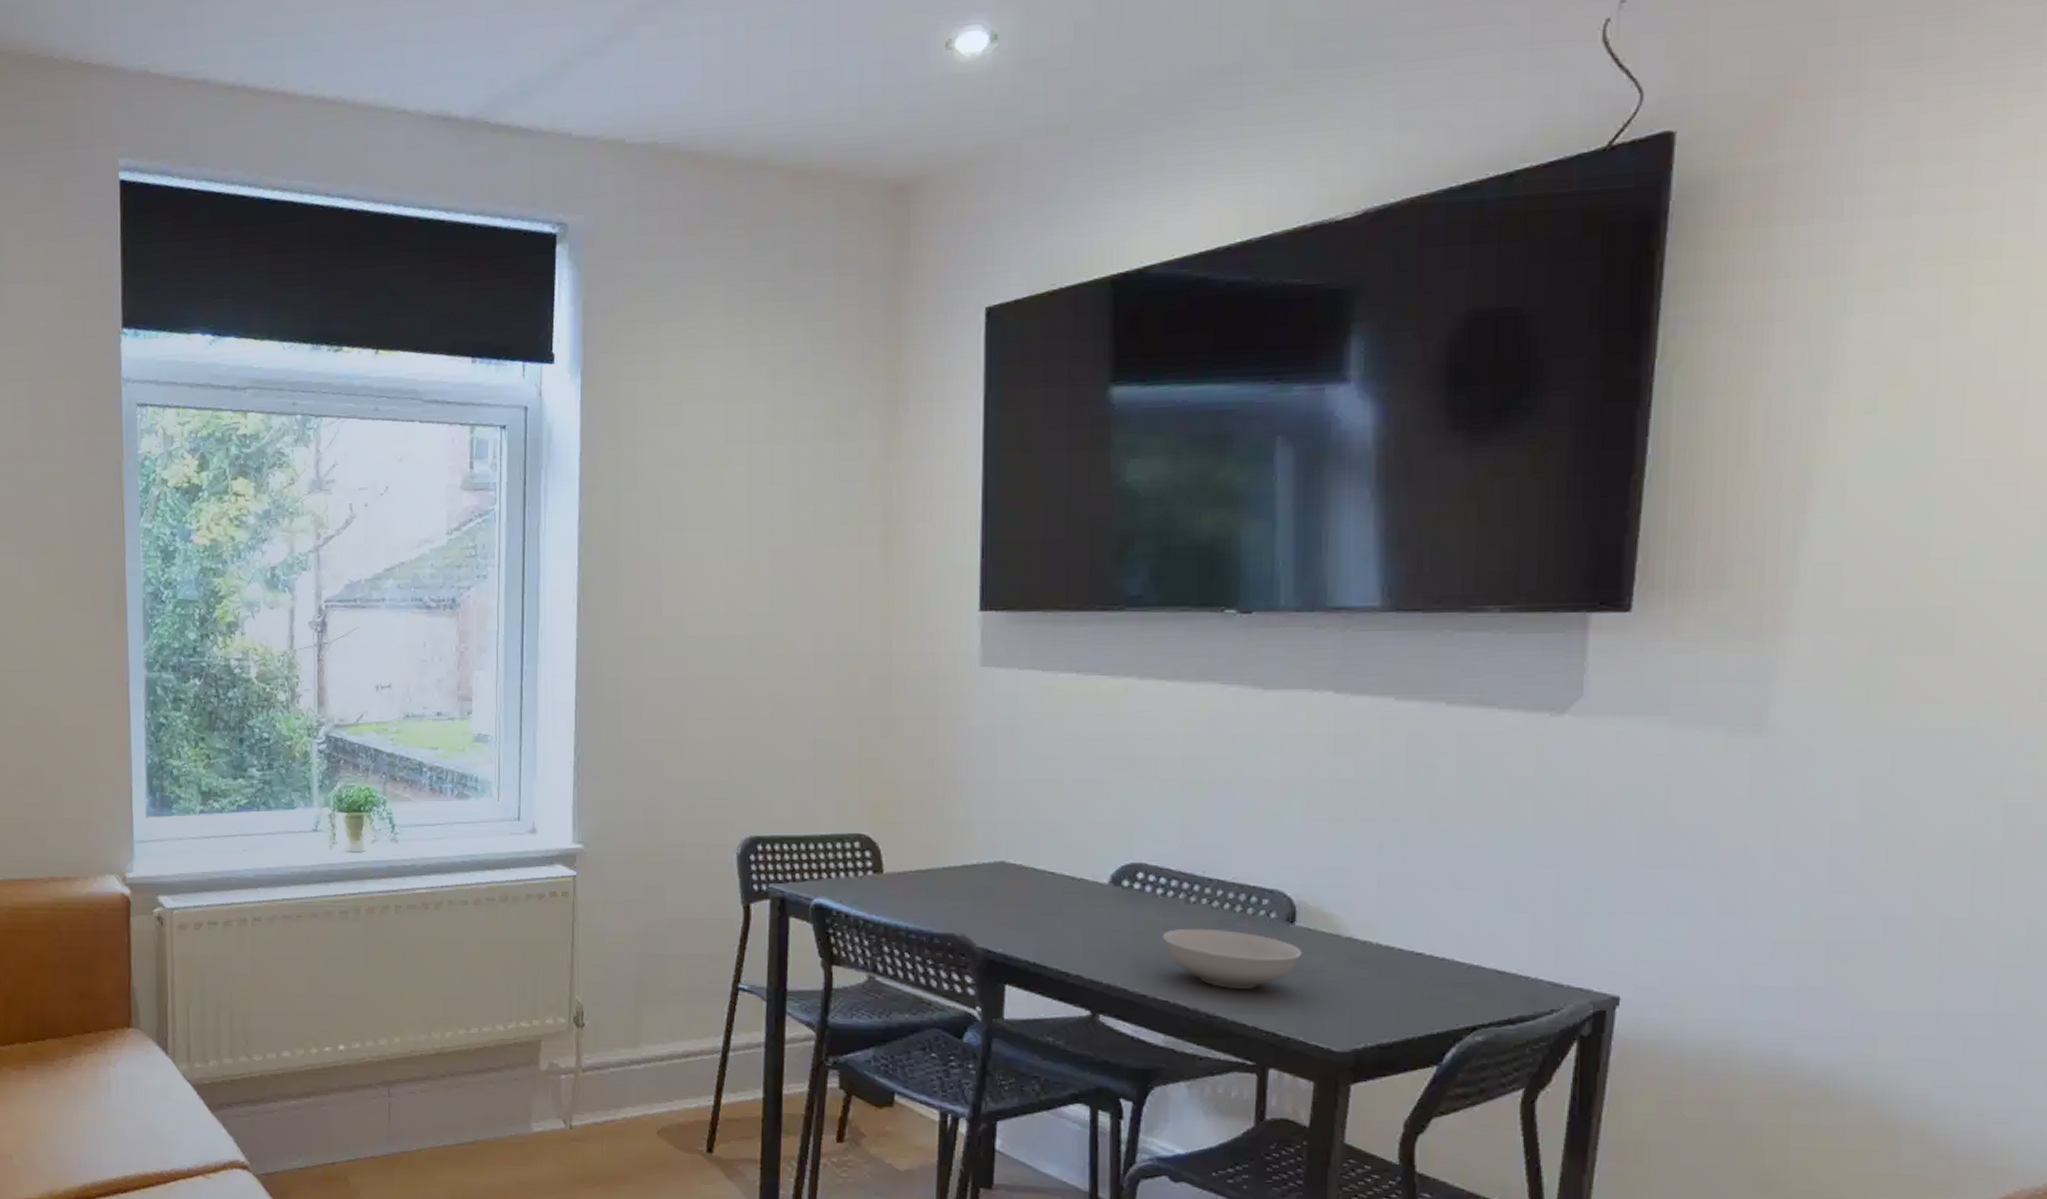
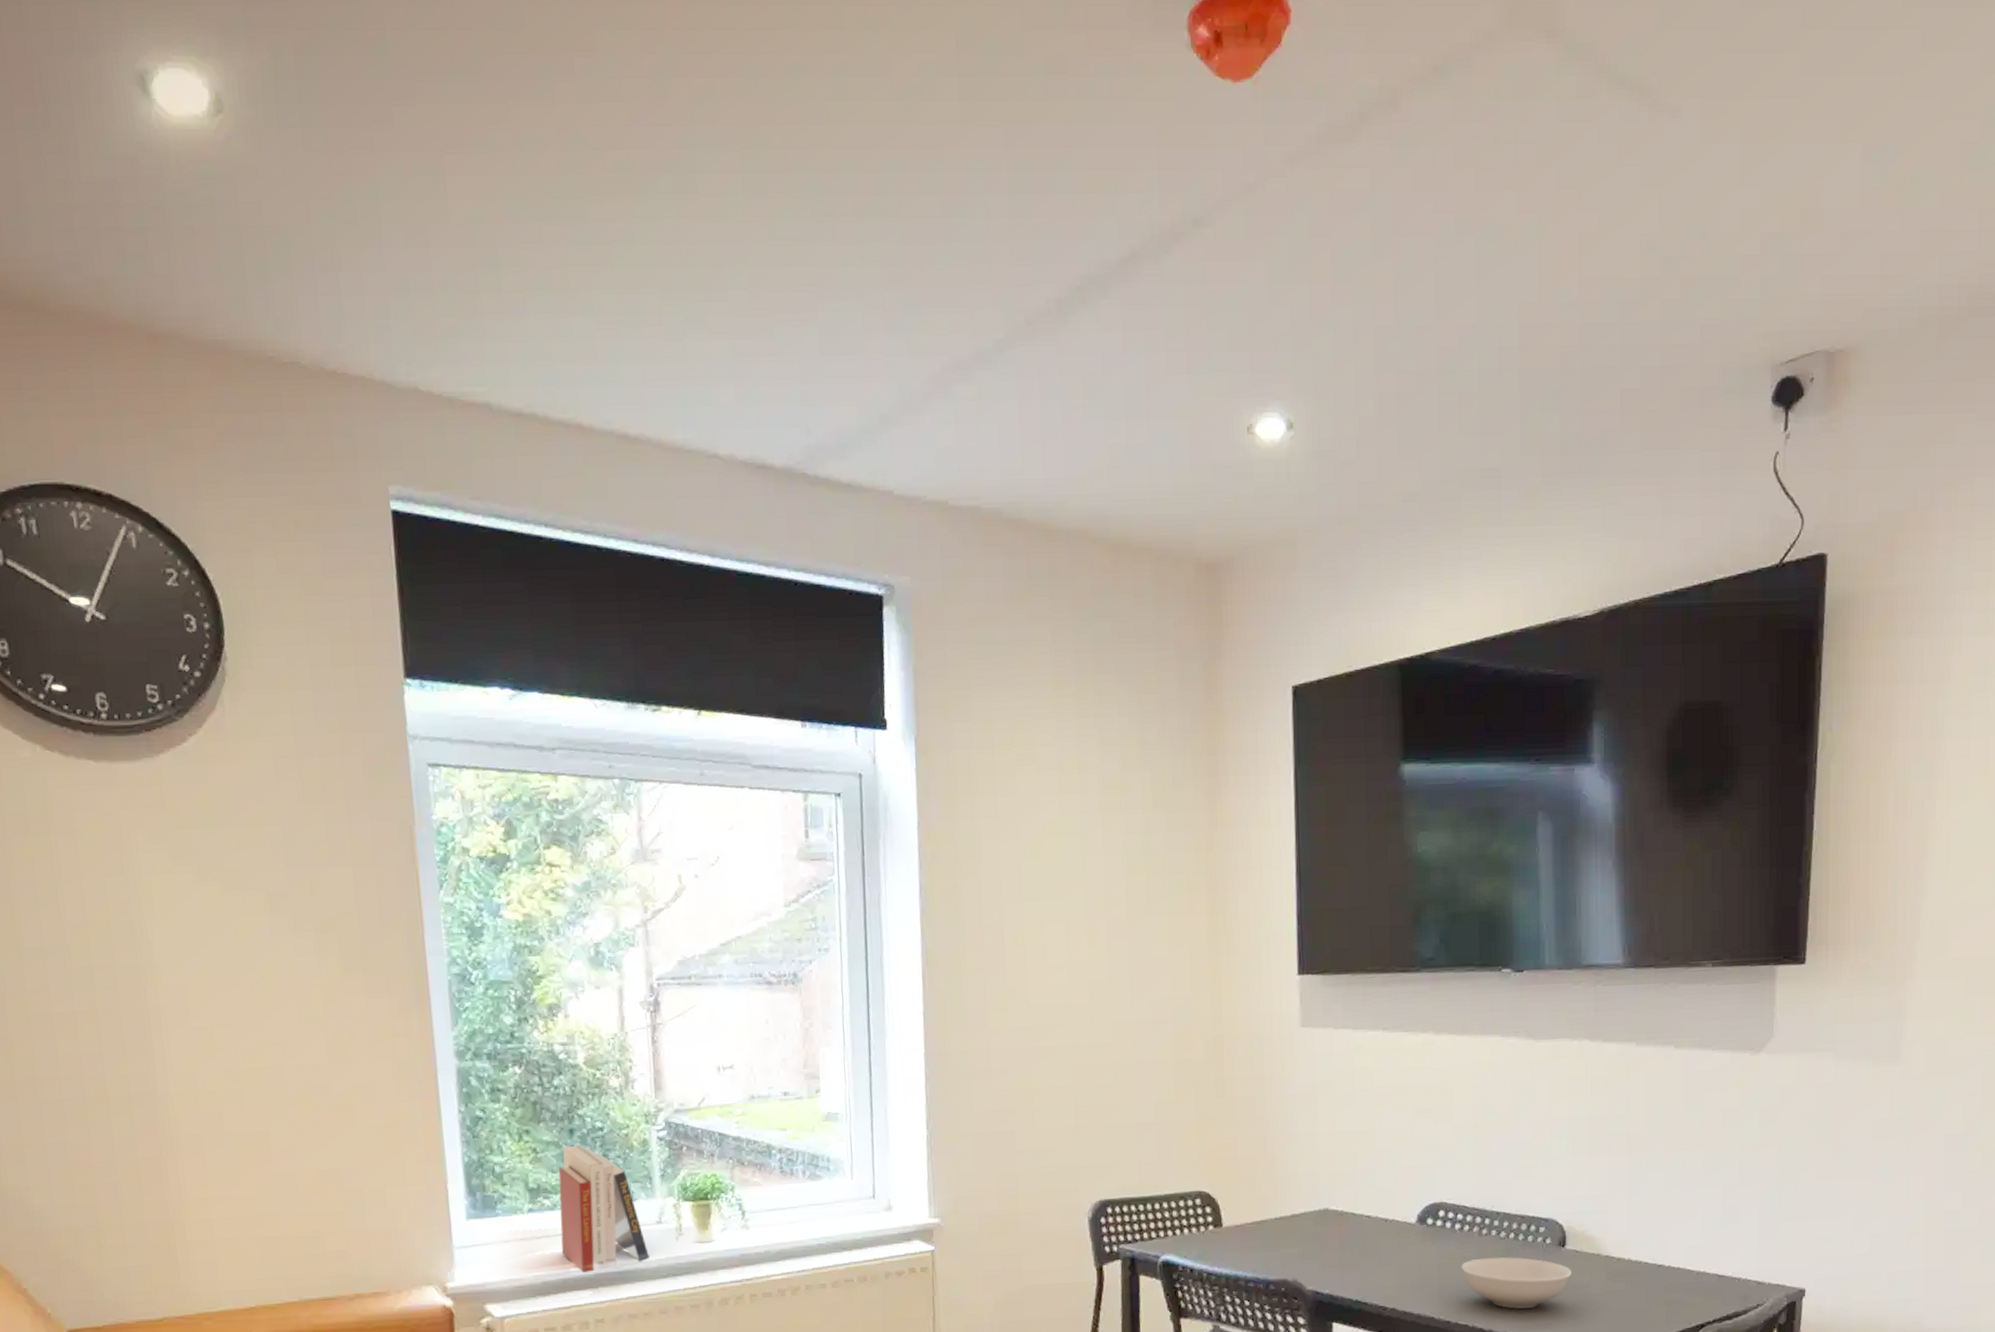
books: none [226,752,304,873] -> present [558,1143,649,1272]

